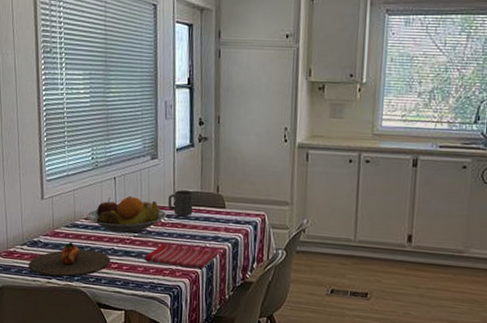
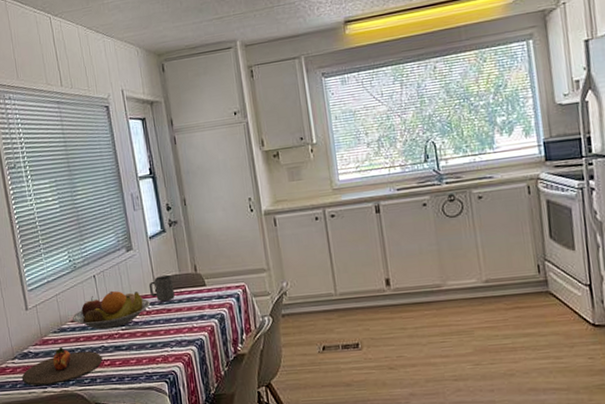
dish towel: present [145,244,219,269] -> none [136,327,207,353]

